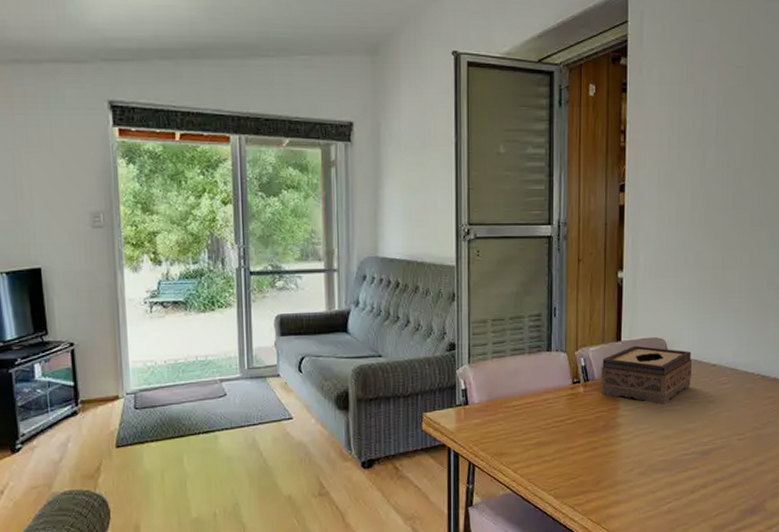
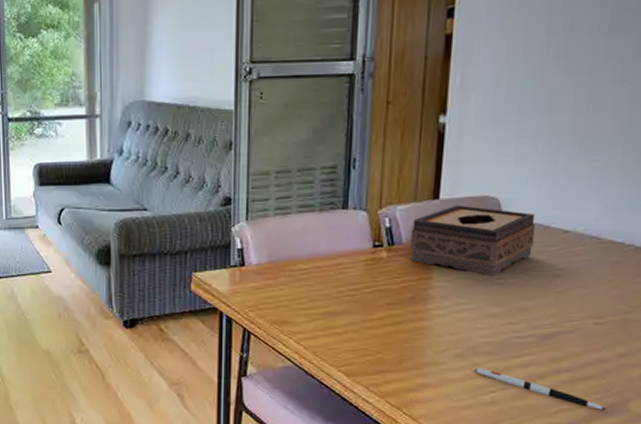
pen: none [655,482,751,511] -> present [475,367,607,410]

